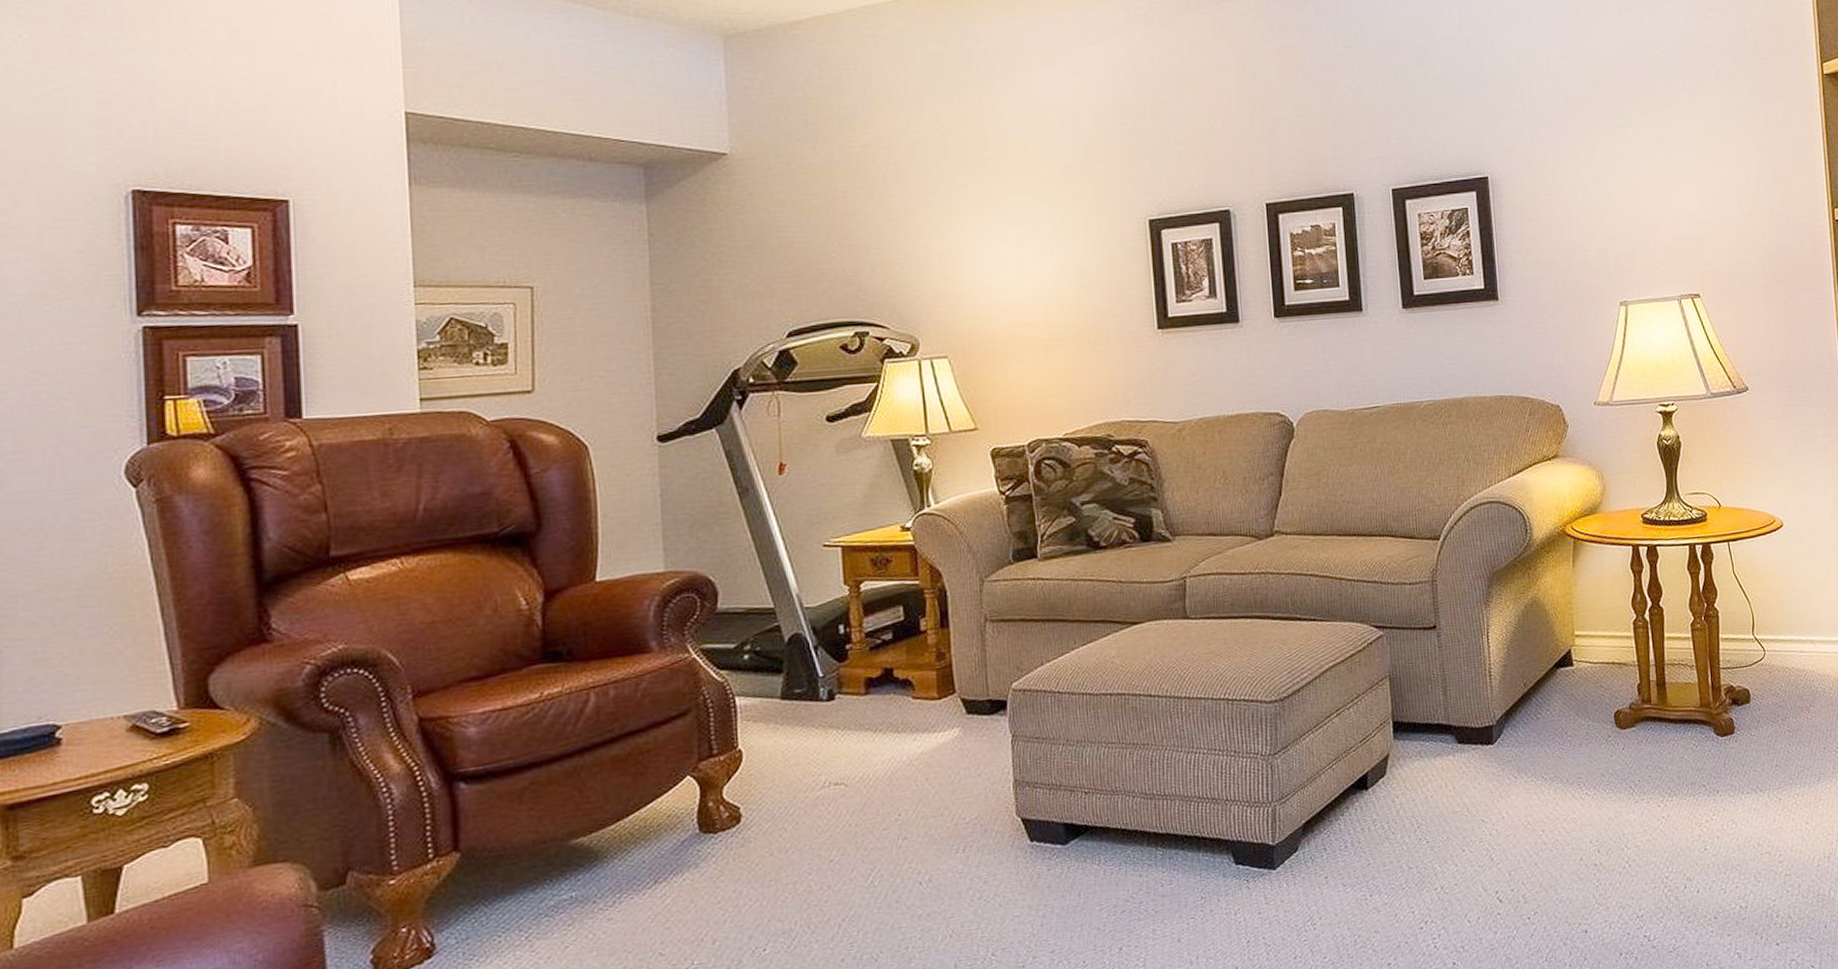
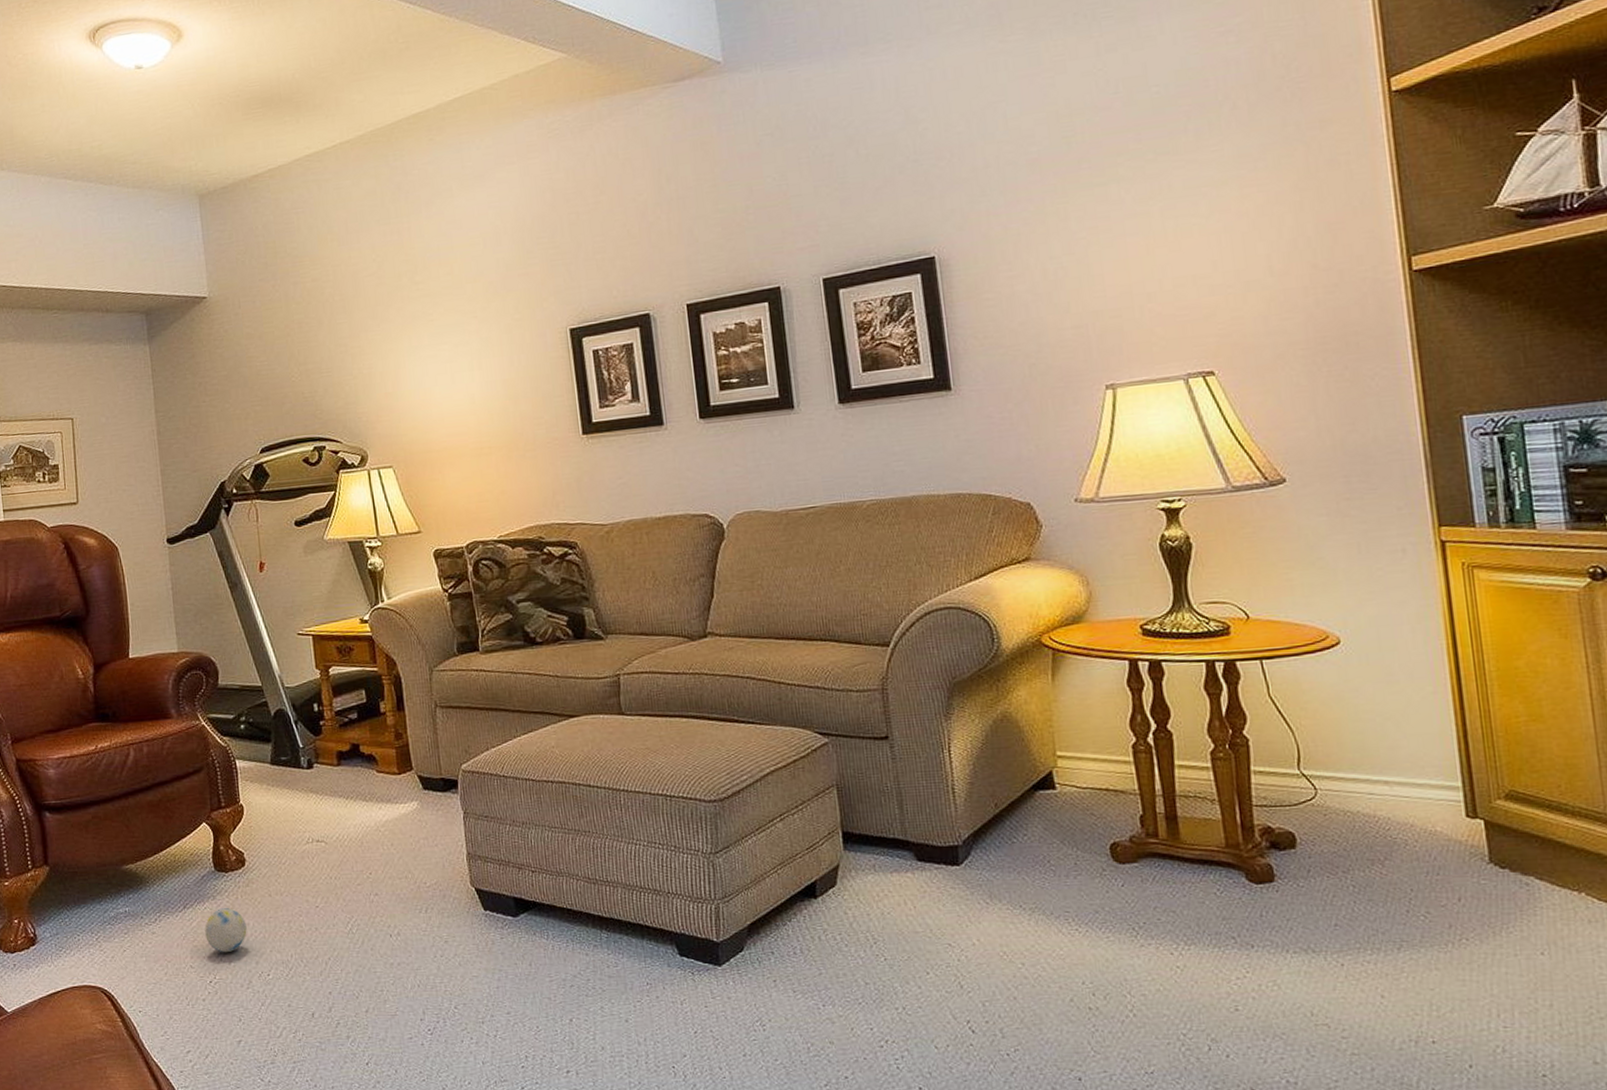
decorative ball: none [682,875,739,932] -> present [204,908,247,953]

